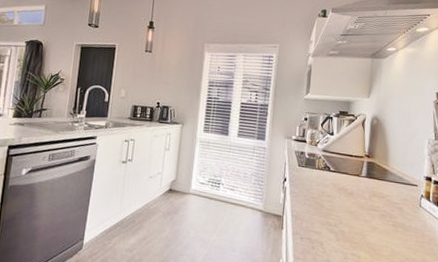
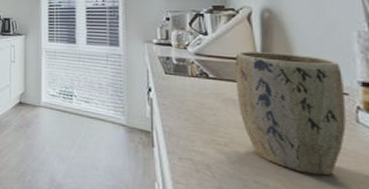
plant pot: none [348,150,416,247] -> present [235,51,346,176]

